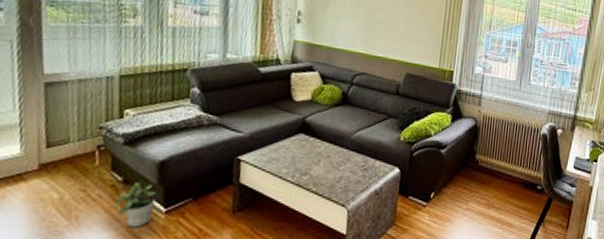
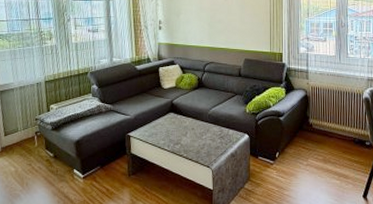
potted plant: present [113,181,156,228] -> none [49,156,76,190]

